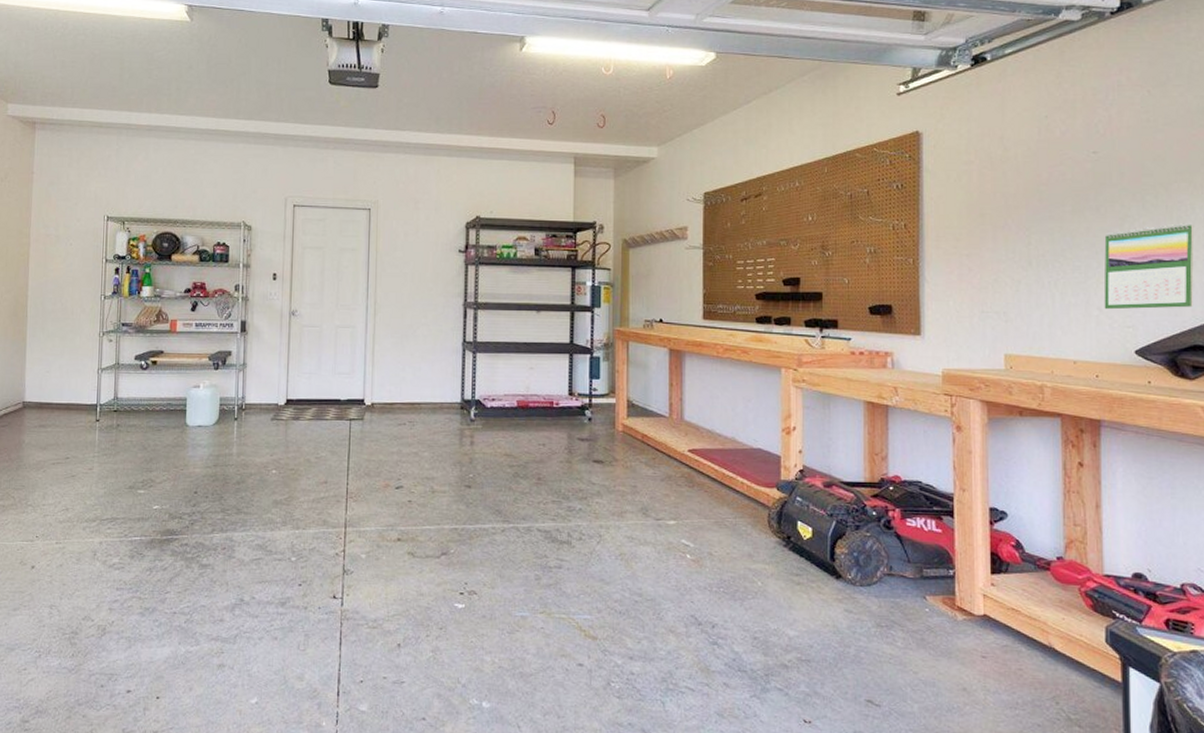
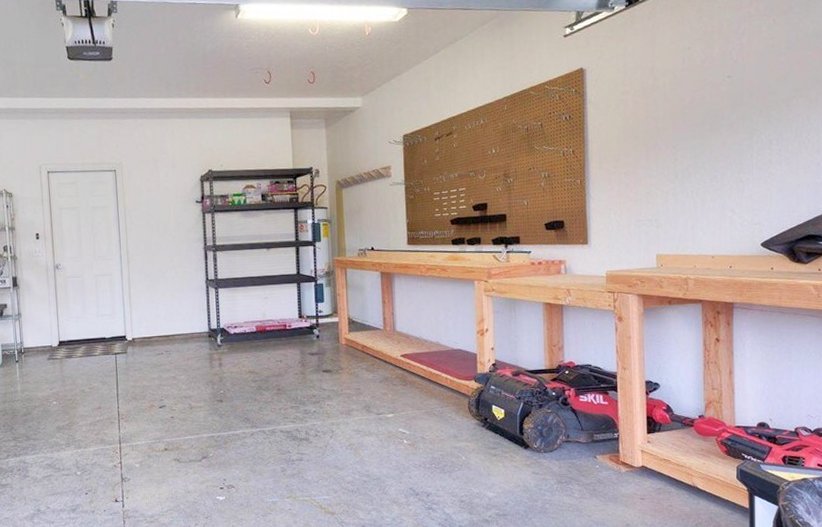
calendar: present [1104,222,1195,310] -> none [736,131,810,211]

